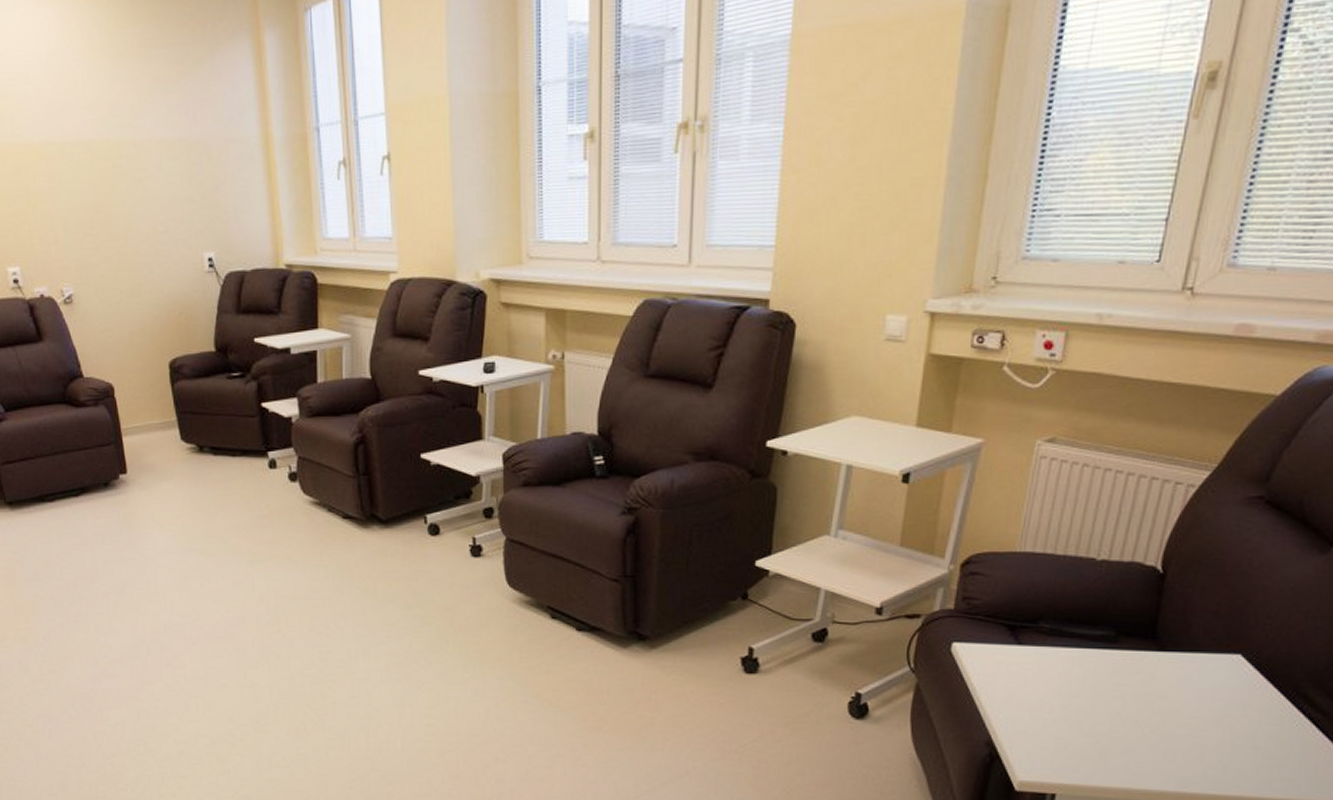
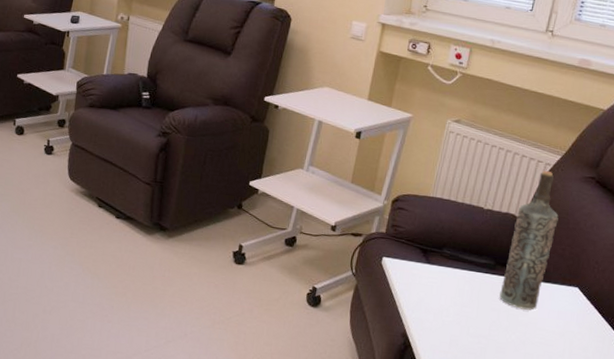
bottle: none [1124,495,1209,693] -> present [499,170,559,311]

